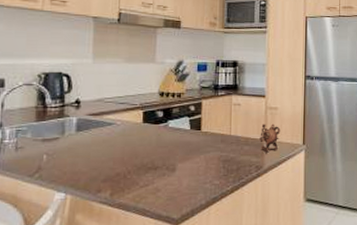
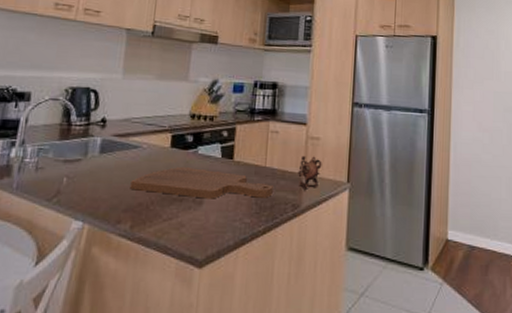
cutting board: none [107,140,238,166] -> present [130,167,273,199]

